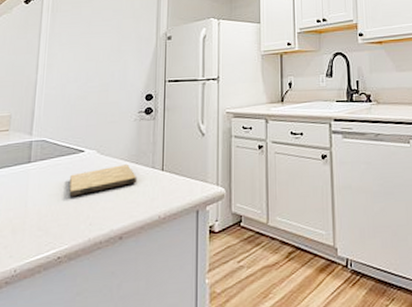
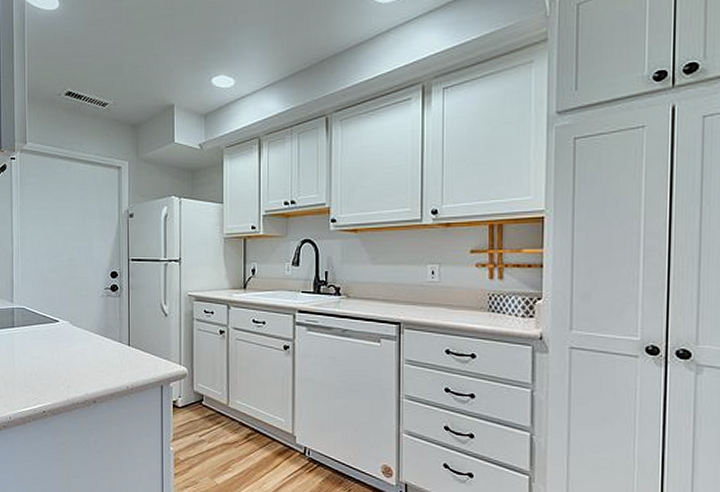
cutting board: present [69,164,137,197] -> none [48,337,107,361]

